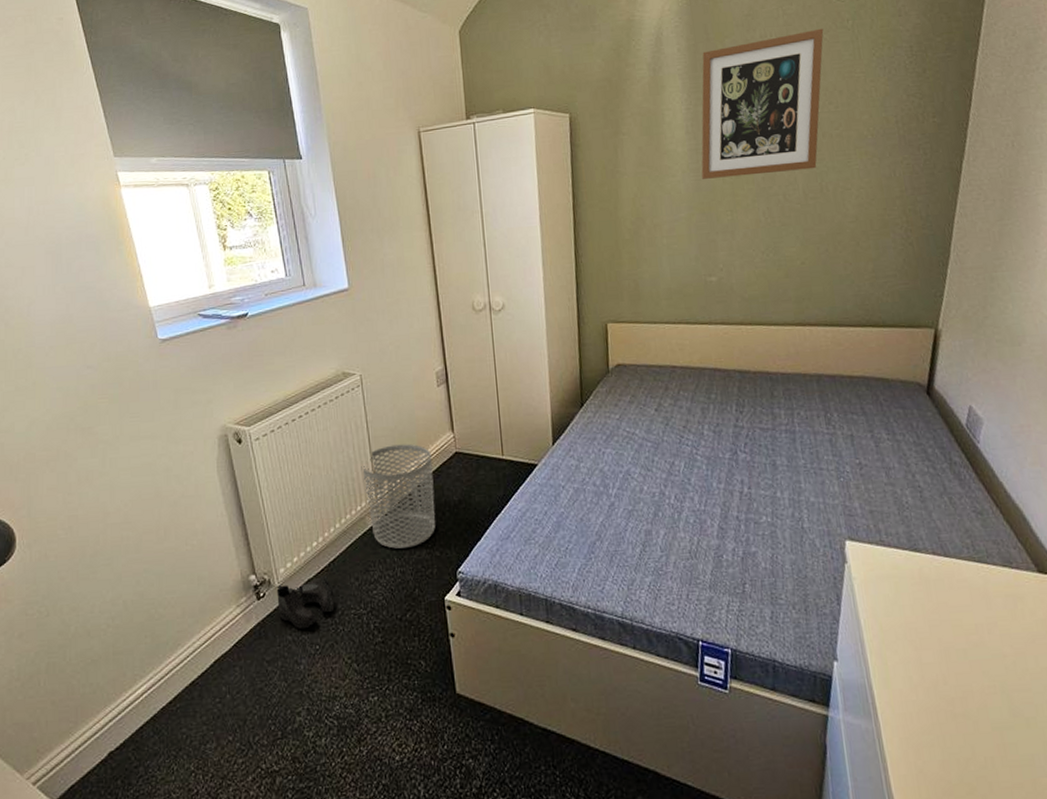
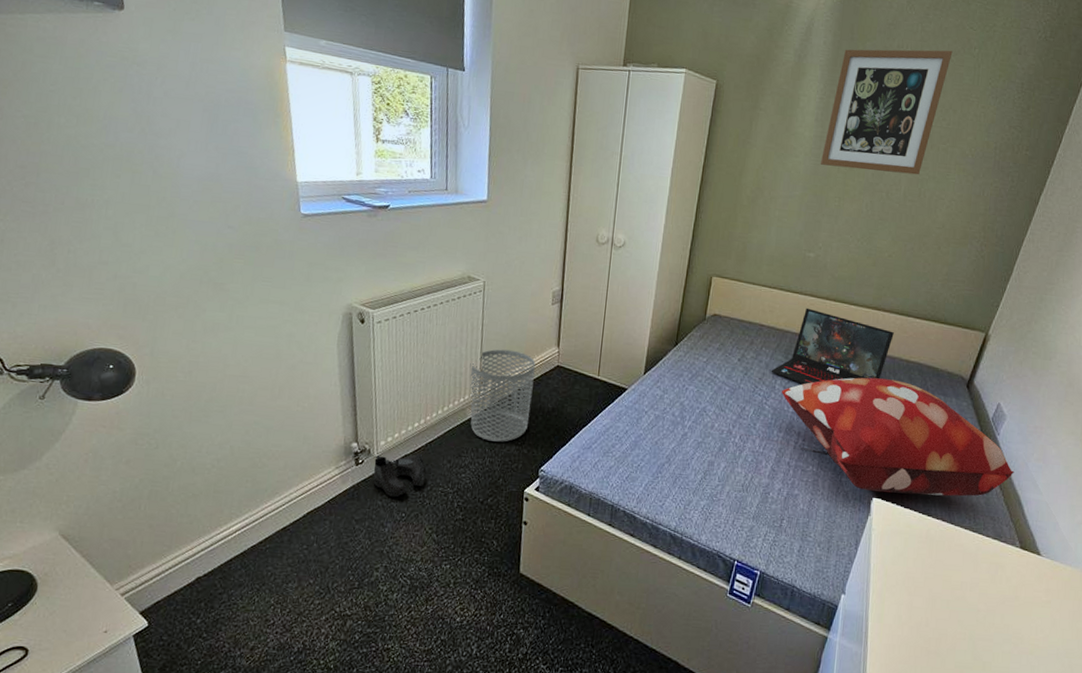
laptop: none [694,338,828,425] -> present [771,307,894,385]
decorative pillow: none [712,400,1009,534] -> present [782,377,1015,497]

